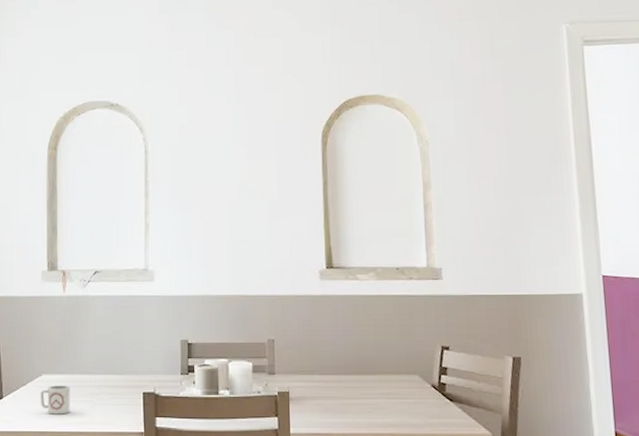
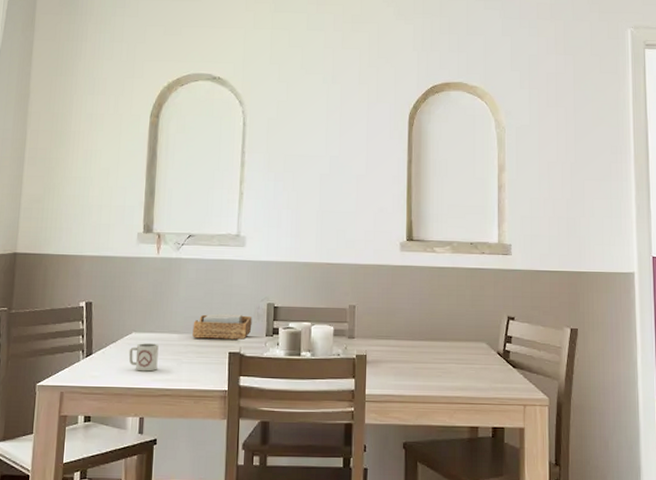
napkin holder: none [104,352,166,379] -> present [192,313,252,340]

